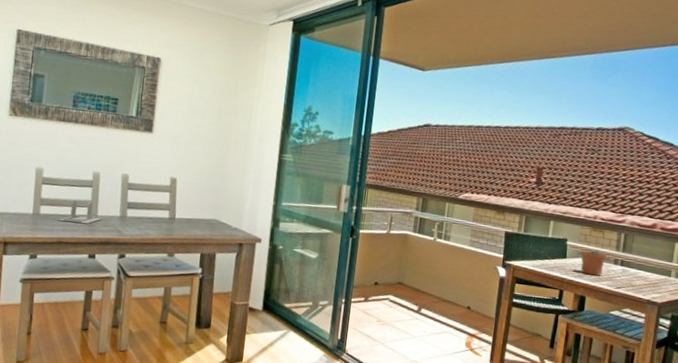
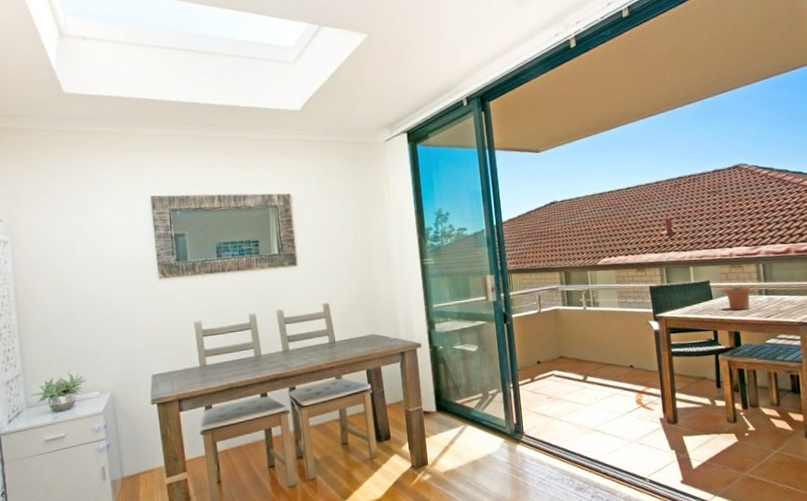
napkin holder: present [58,201,102,224] -> none [225,344,266,368]

